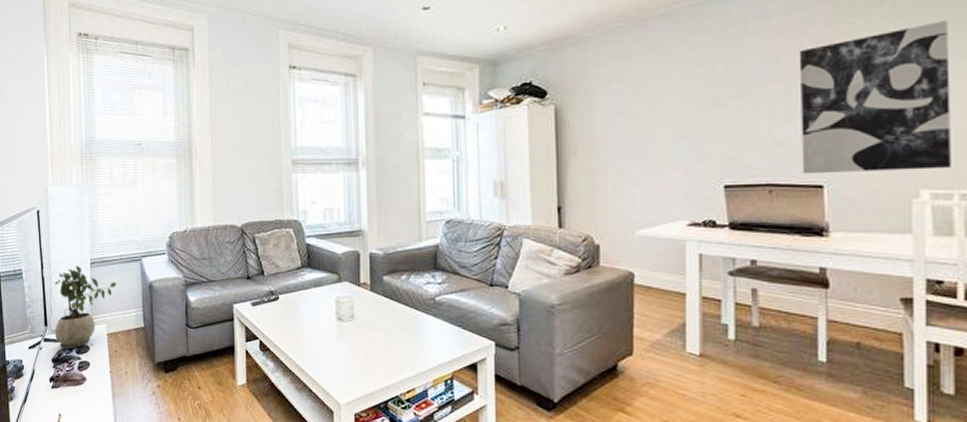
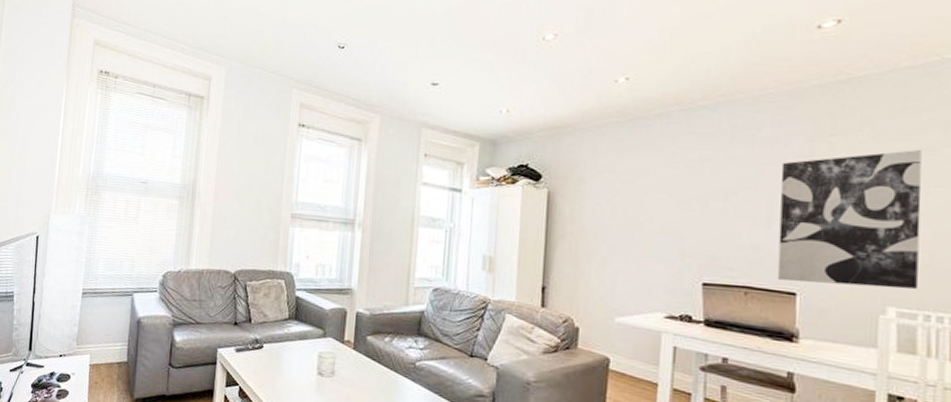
potted plant: present [54,265,116,349] -> none [37,293,105,377]

